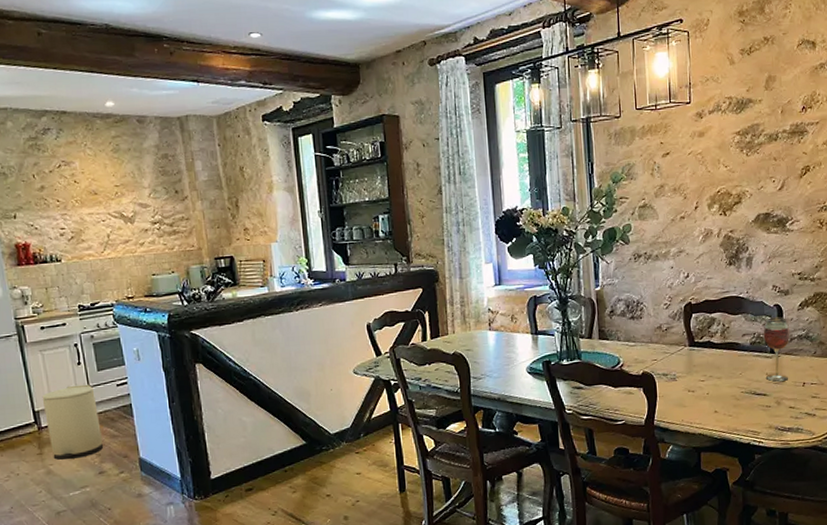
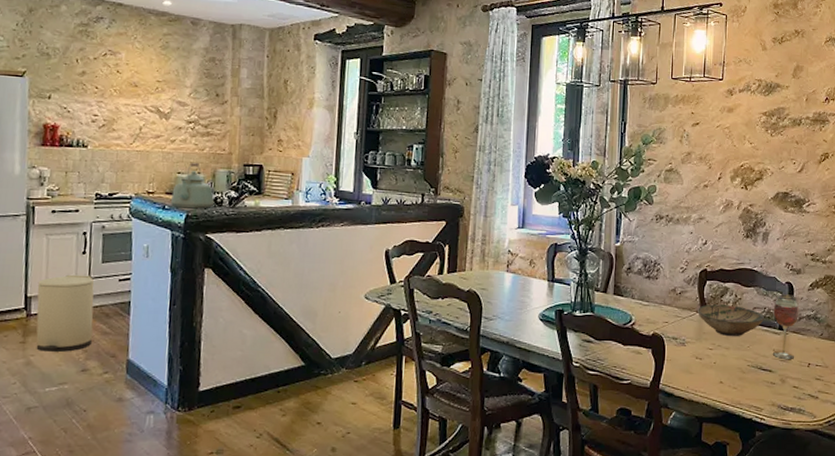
kettle: none [150,262,194,310] -> present [170,162,215,210]
bowl: none [686,335,755,367] -> present [698,304,765,337]

